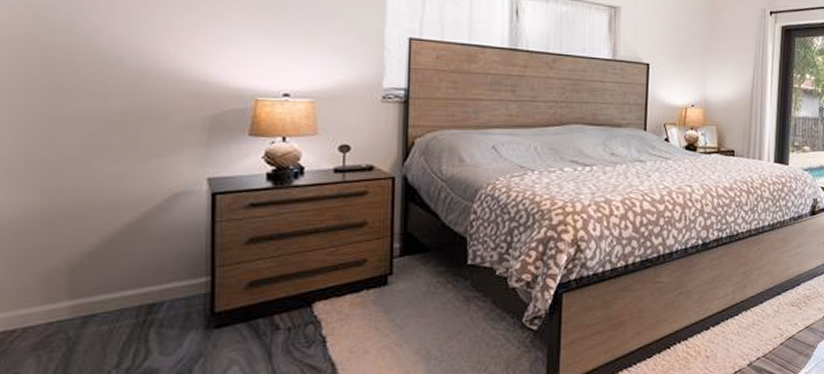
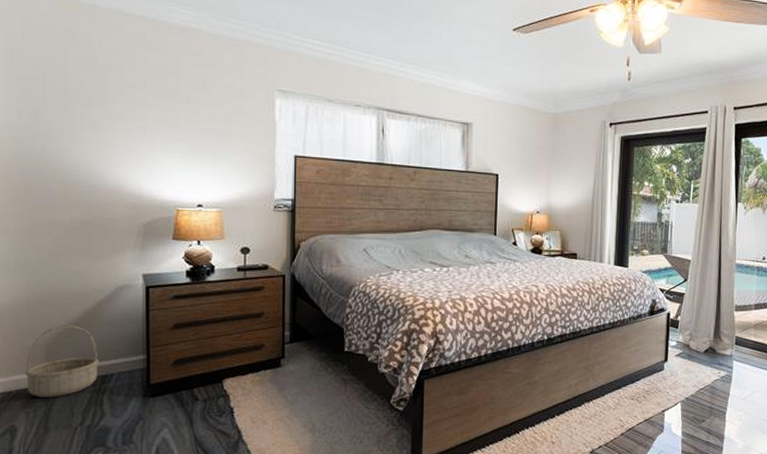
basket: none [36,243,144,336] -> present [24,325,99,397]

